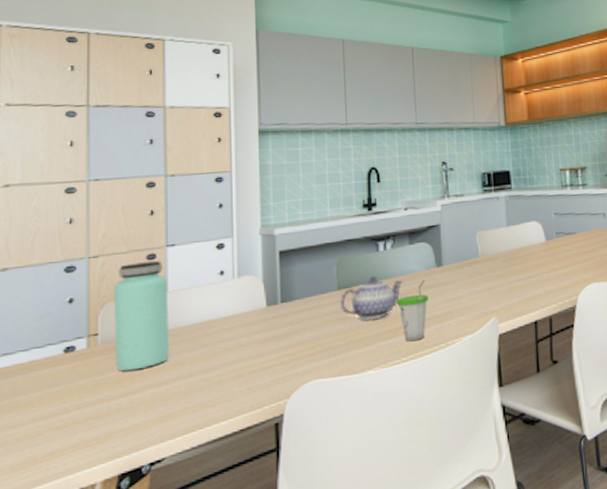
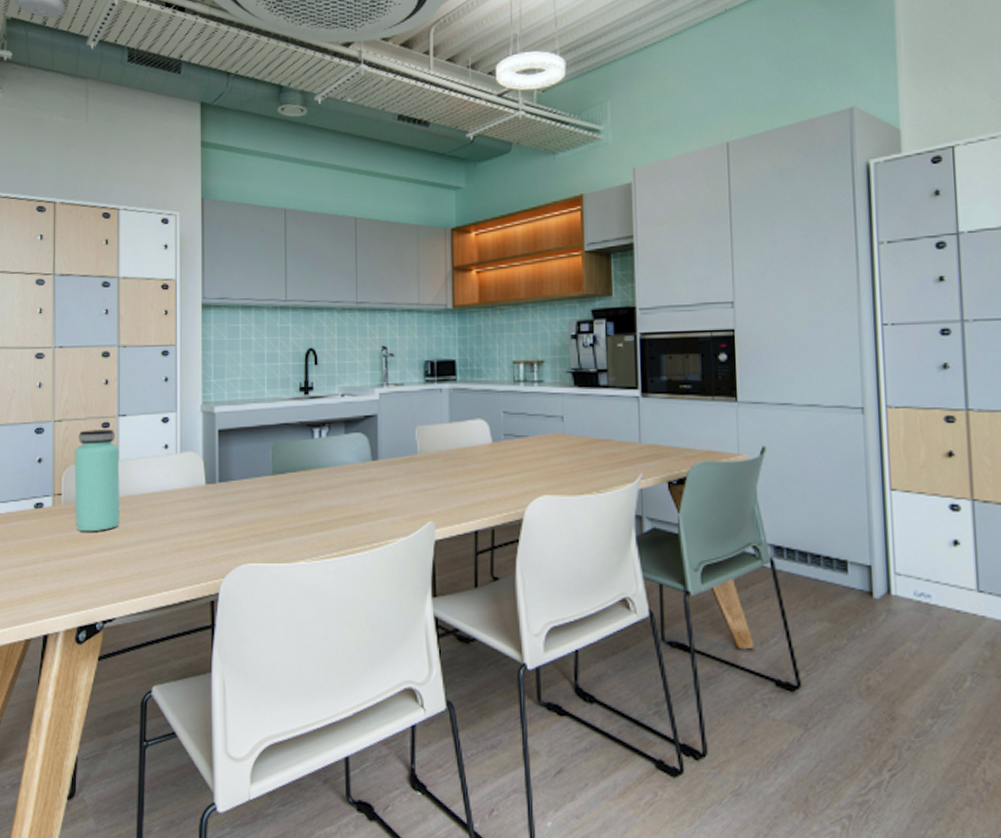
teapot: present [340,276,404,320] -> none [275,464,338,510]
cup: present [396,279,428,342] -> none [329,472,362,537]

